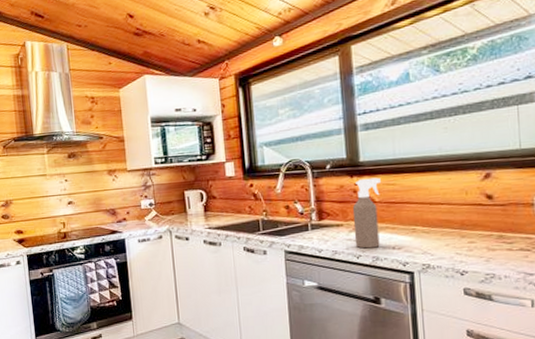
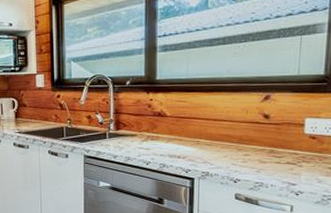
spray bottle: present [352,177,381,249] -> none [146,94,173,156]

